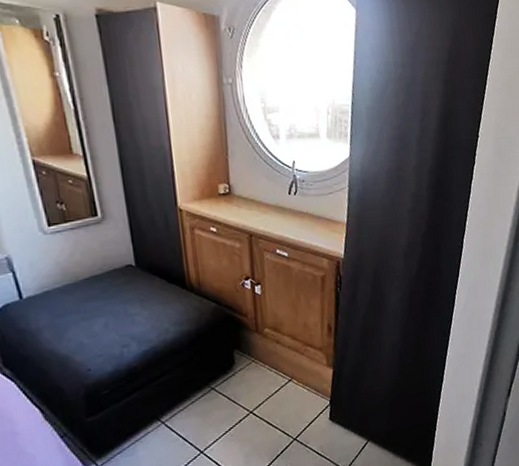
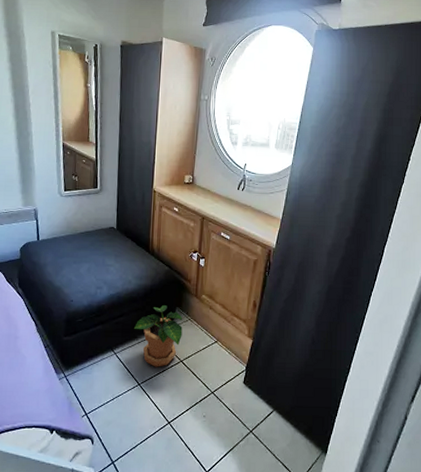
potted plant: none [182,350,247,427] -> present [133,305,183,367]

